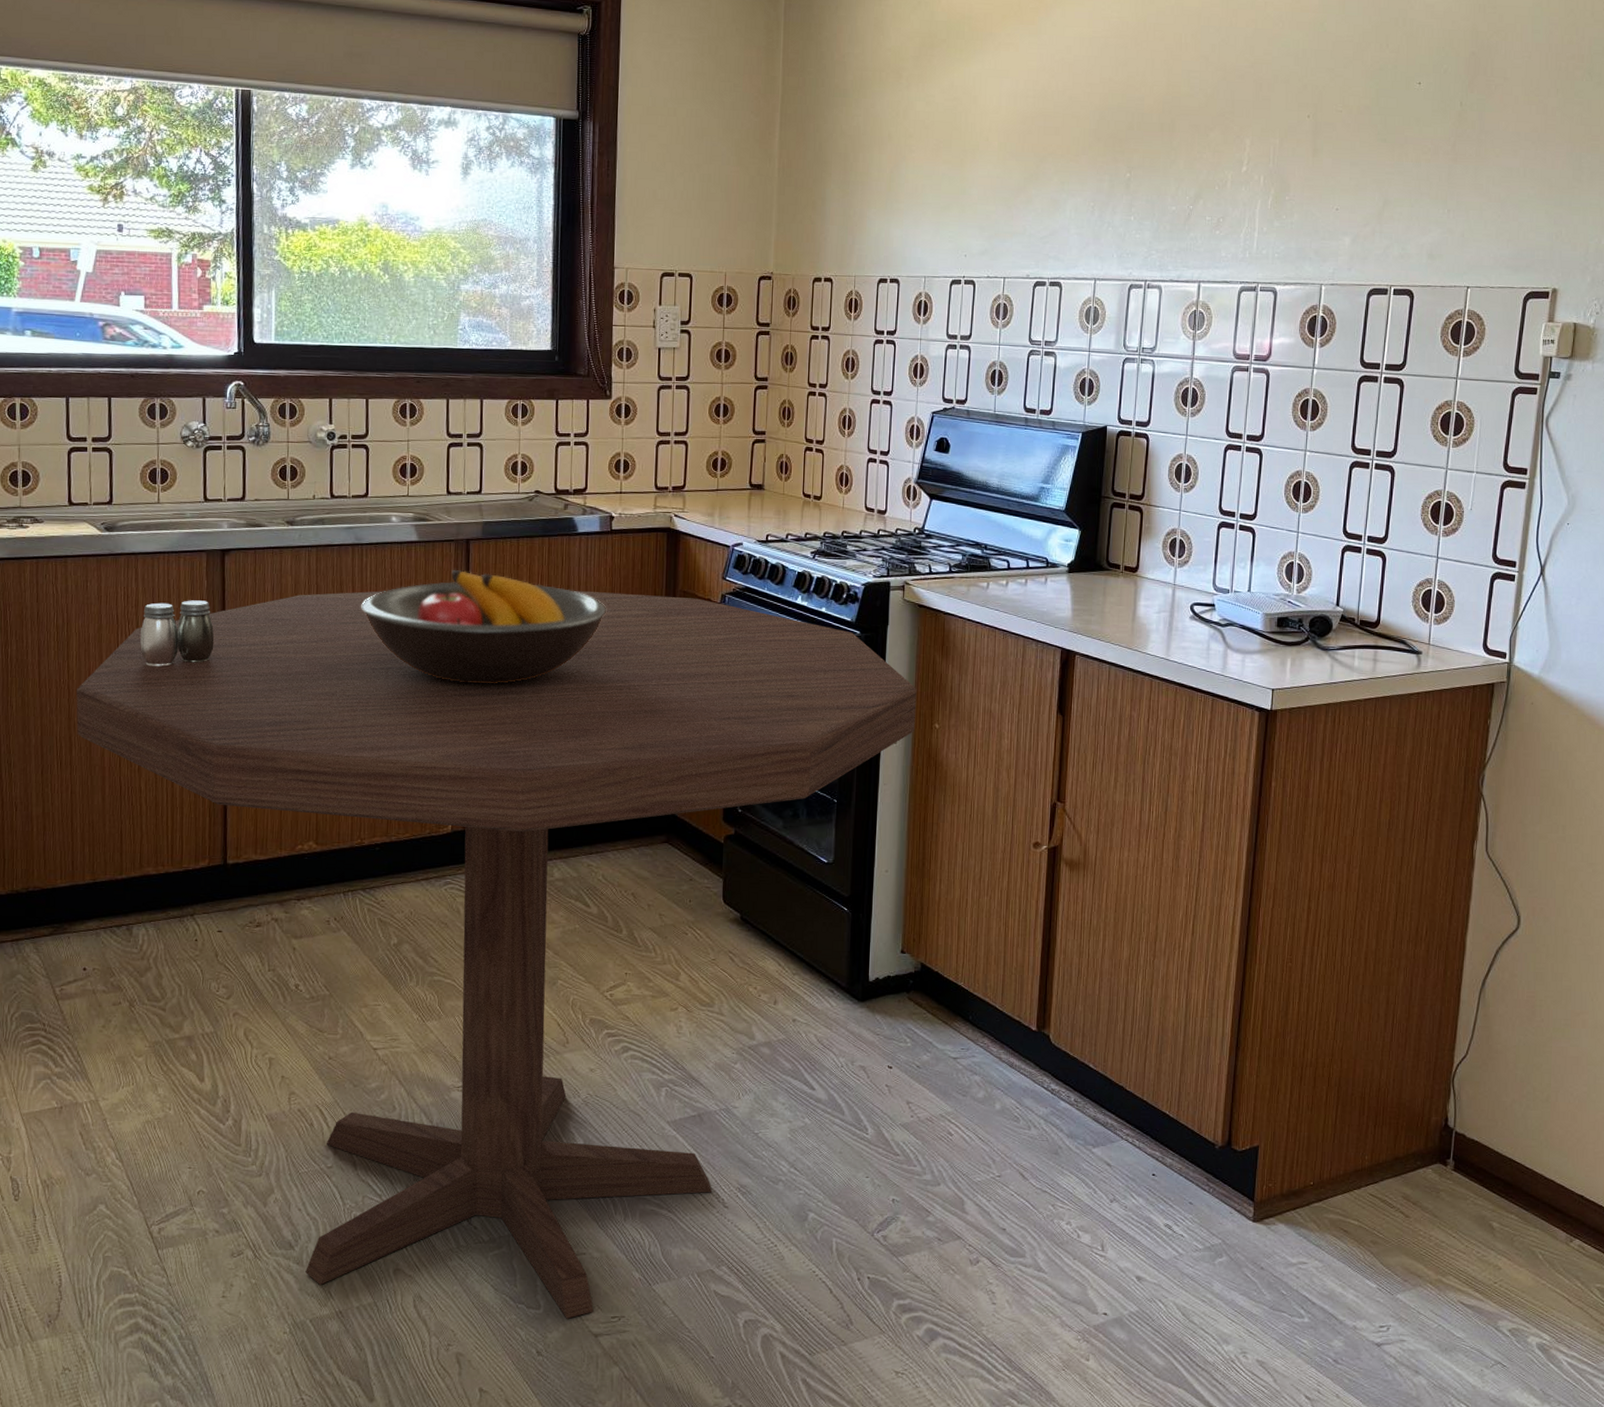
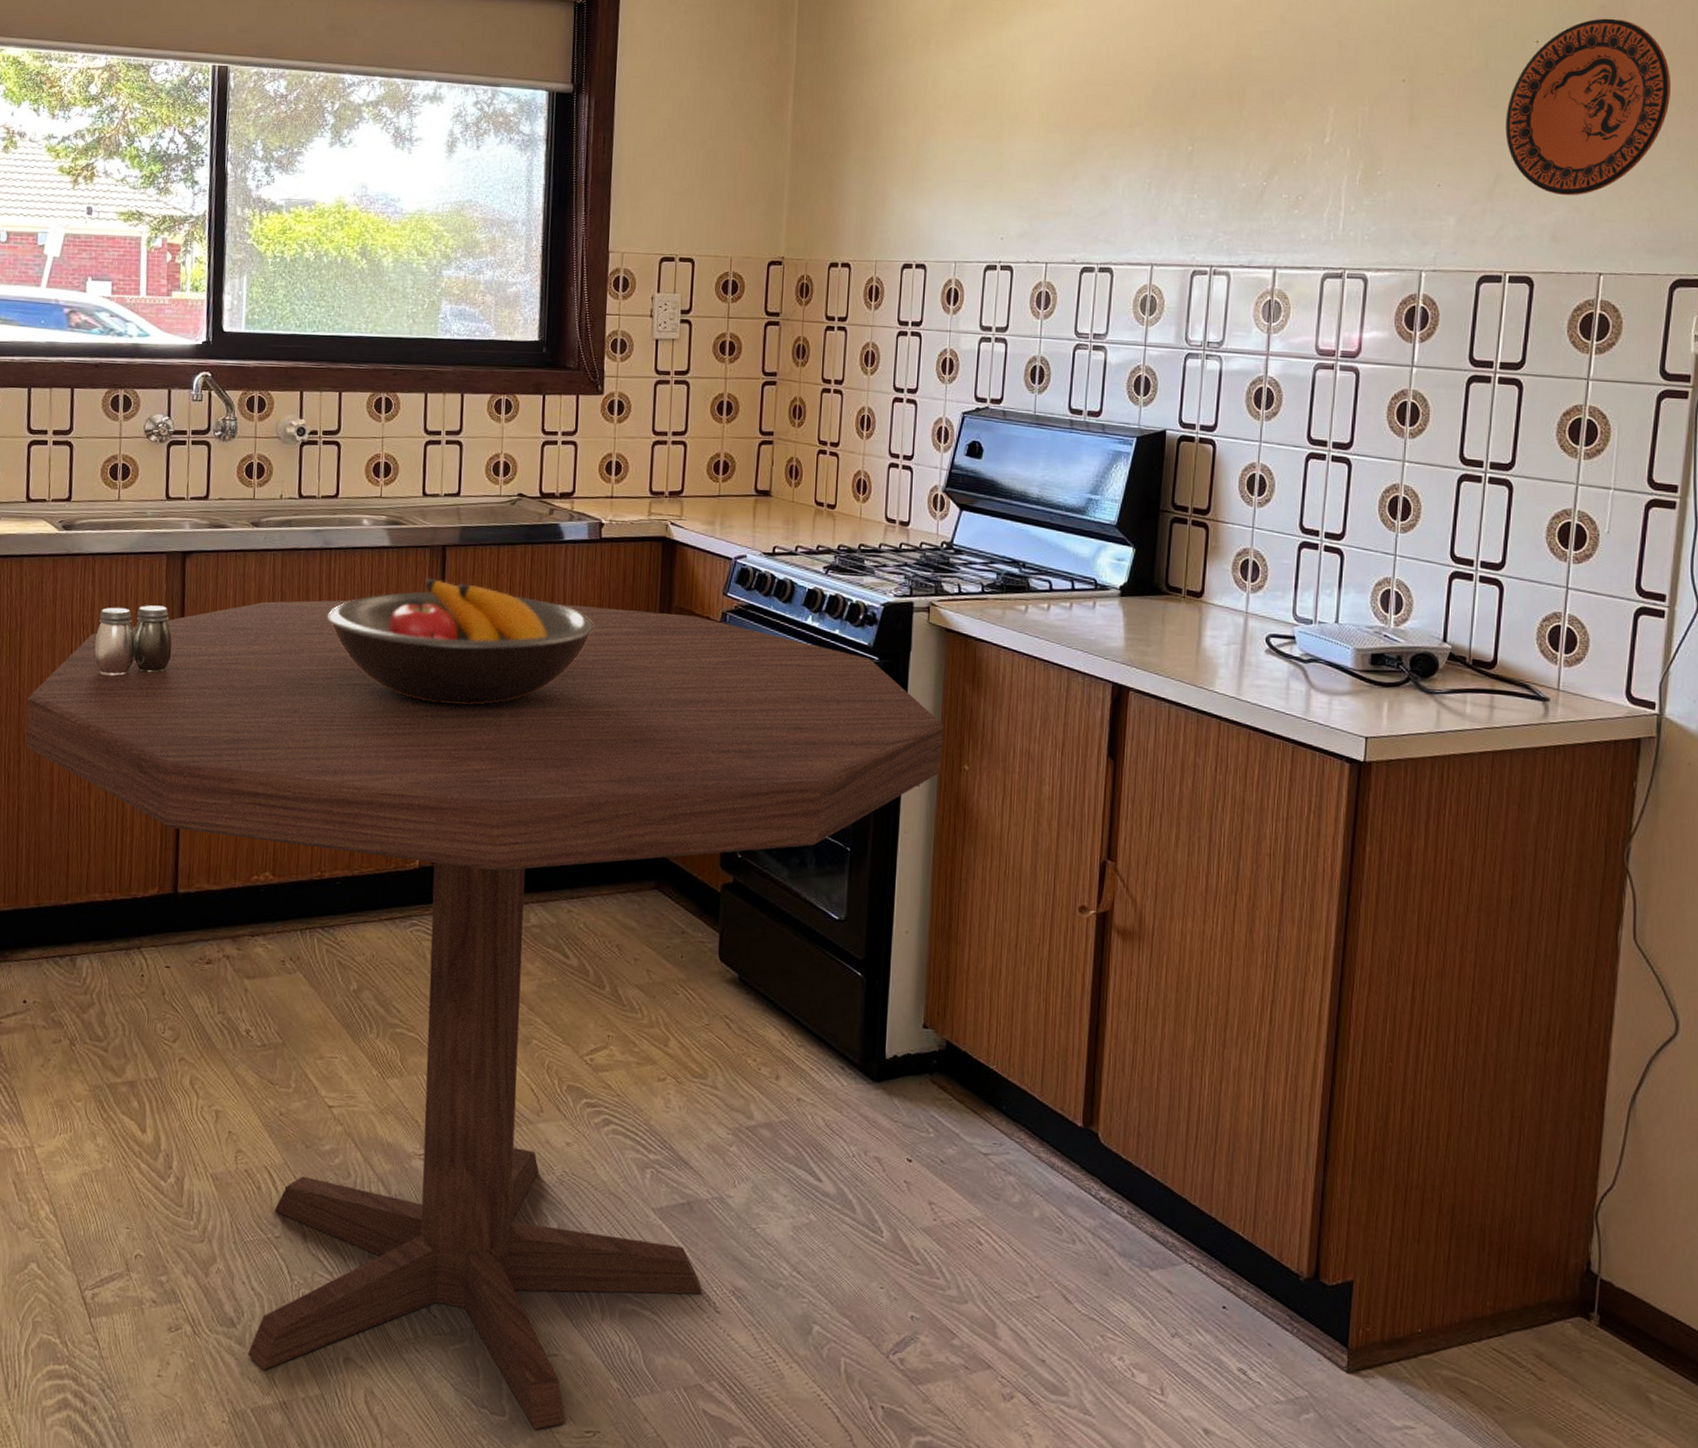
decorative plate: none [1392,63,1528,219] -> present [1505,18,1672,196]

